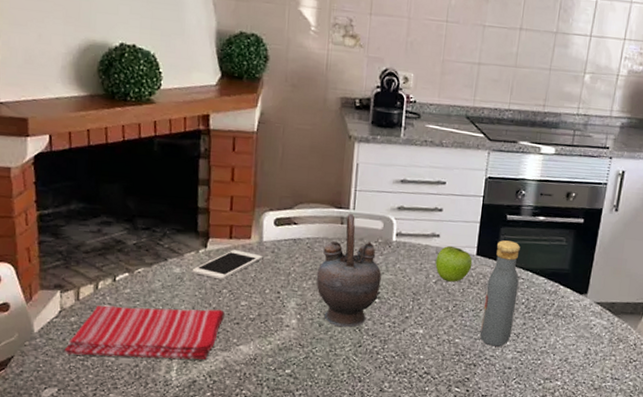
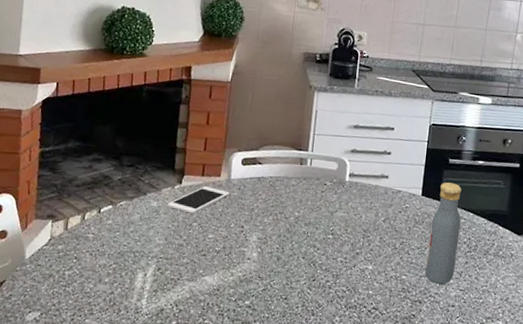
dish towel: present [64,305,225,360] -> none [49,235,194,289]
teapot: present [316,213,382,328] -> none [276,155,335,262]
fruit: present [435,245,473,282] -> none [384,186,418,221]

